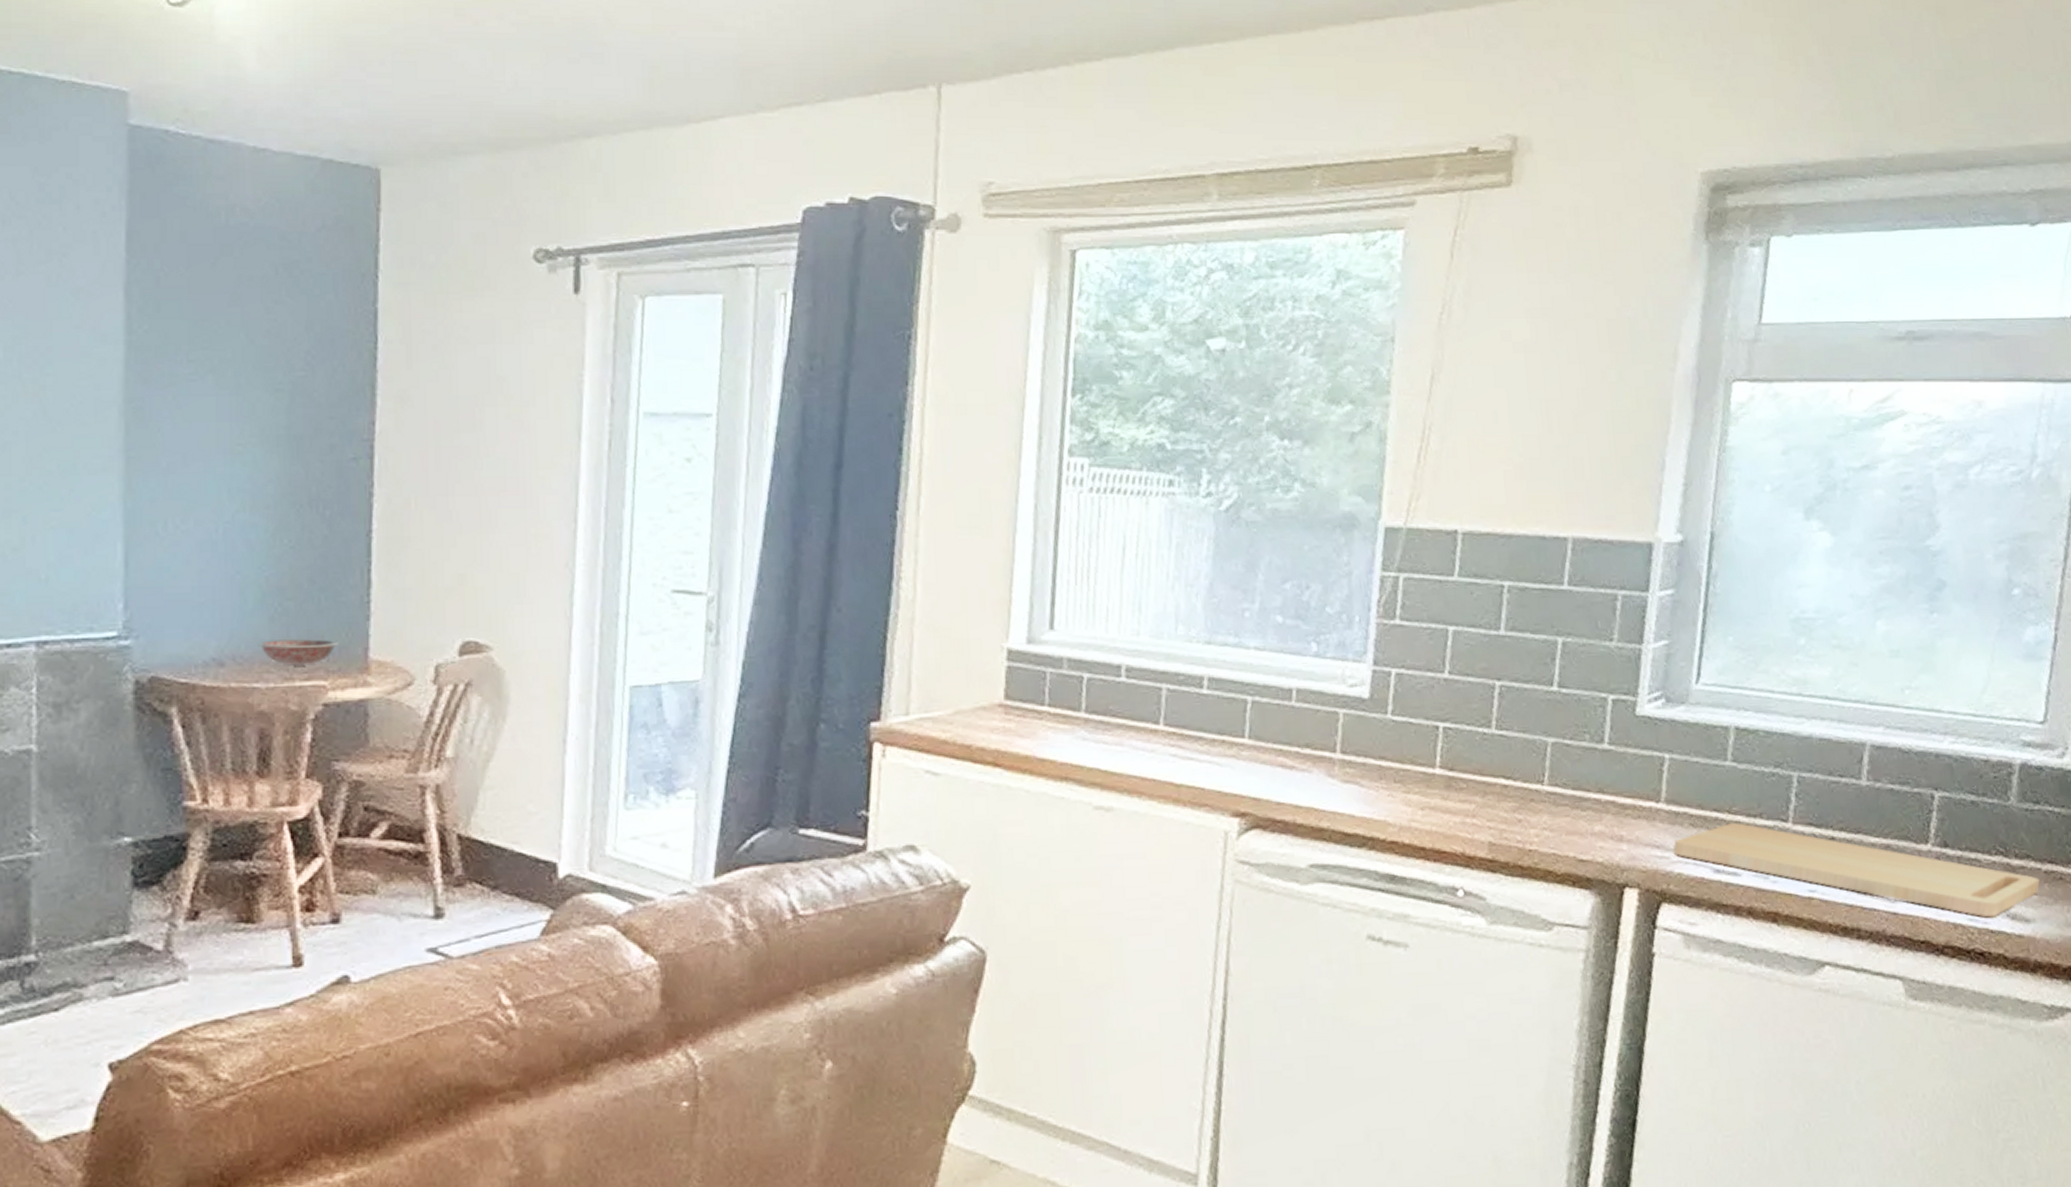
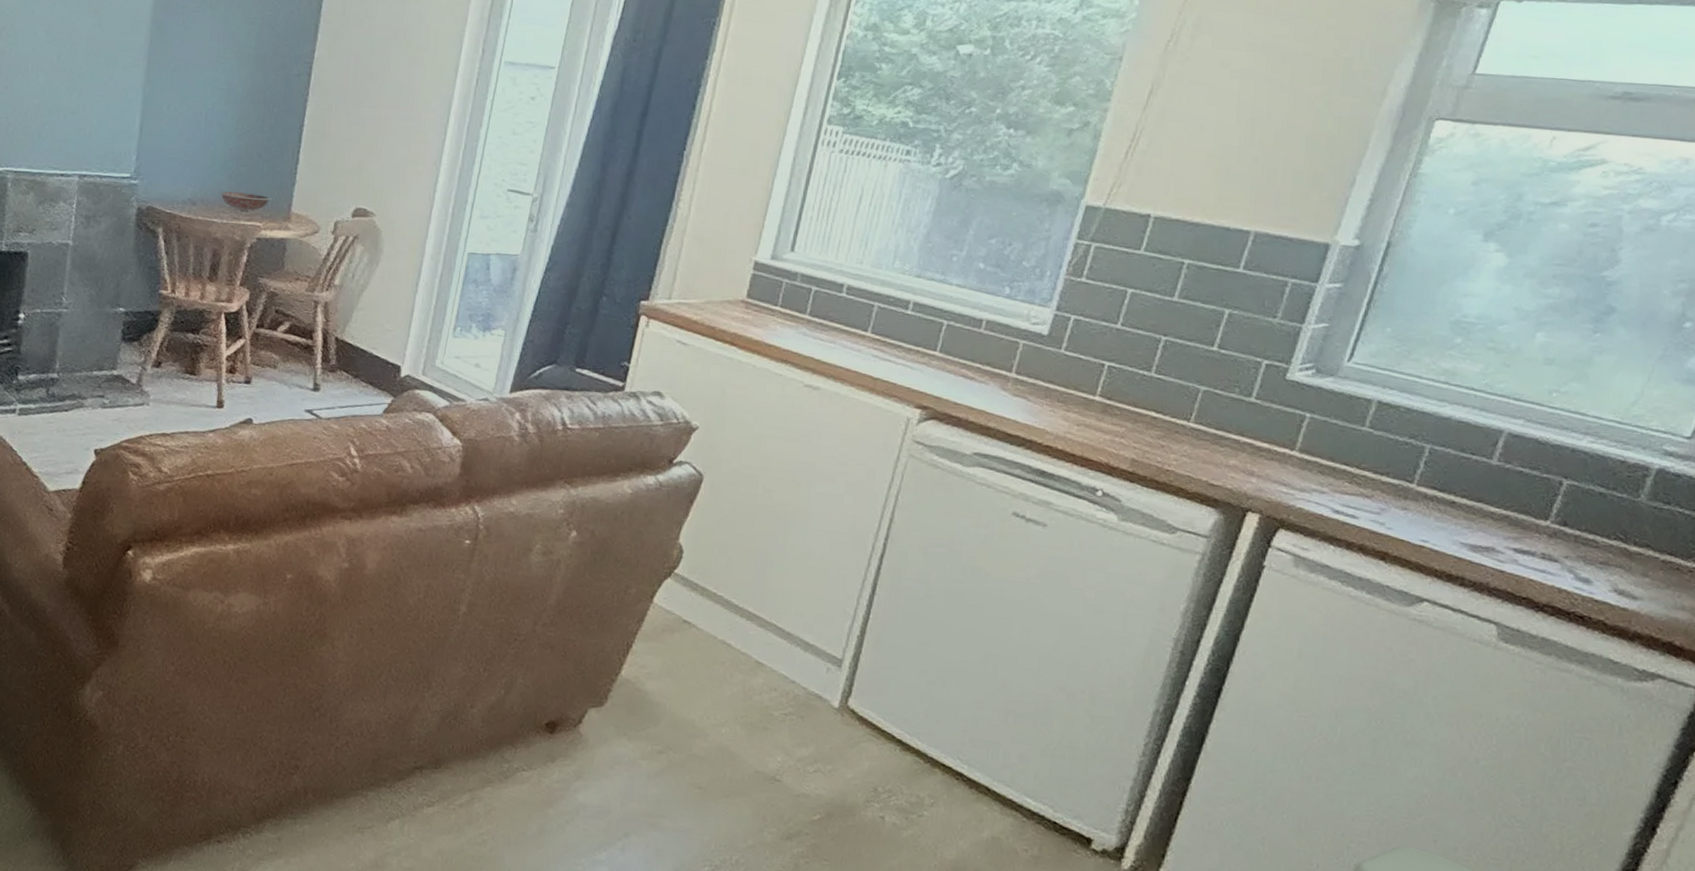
cutting board: present [1673,823,2040,918] -> none [1298,476,1655,590]

